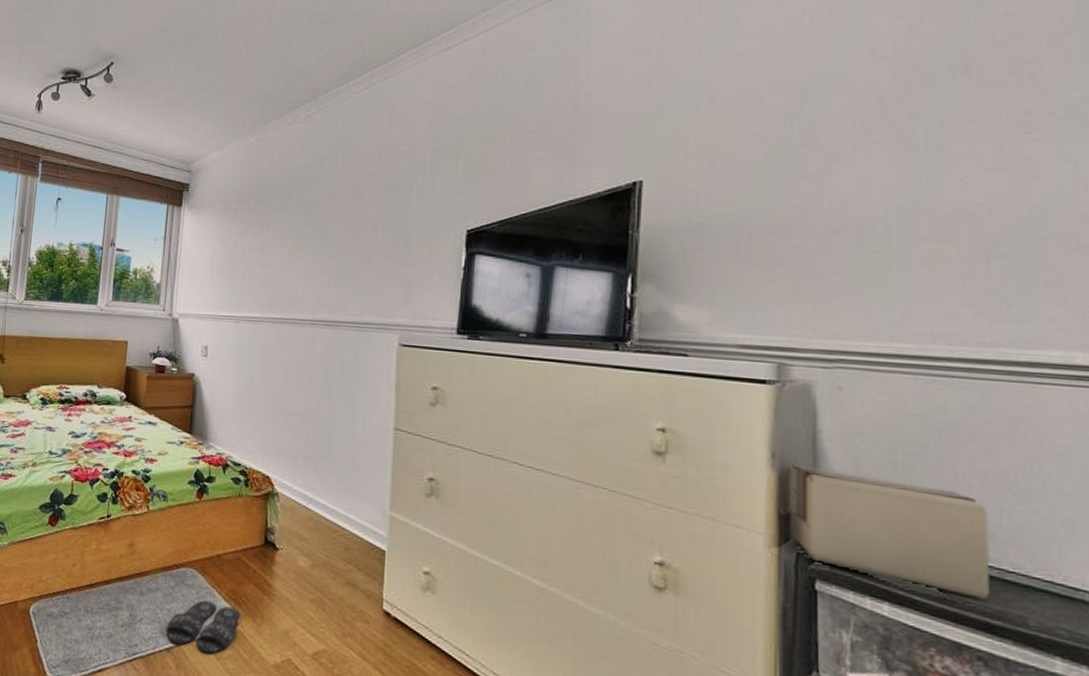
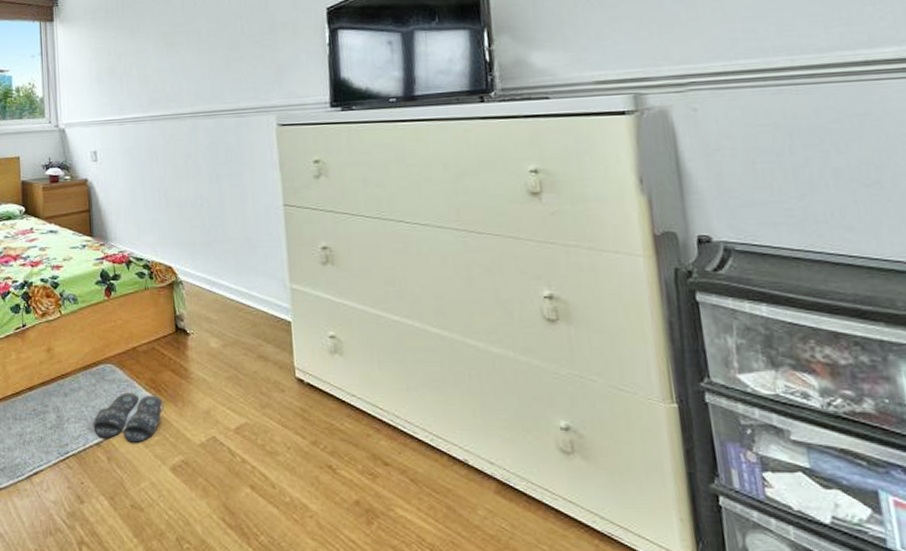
box: present [789,465,991,599] -> none [658,186,859,288]

